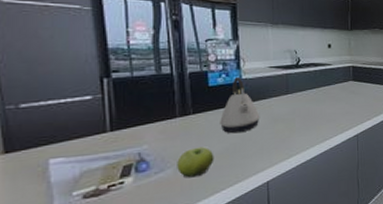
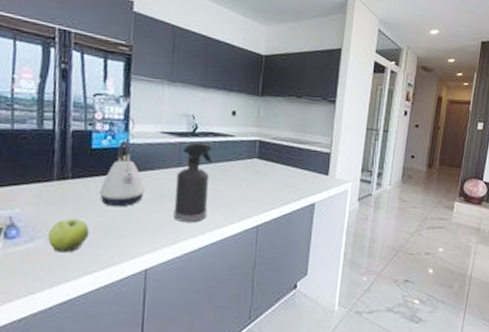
spray bottle: none [286,73,315,140] -> present [173,143,213,223]

